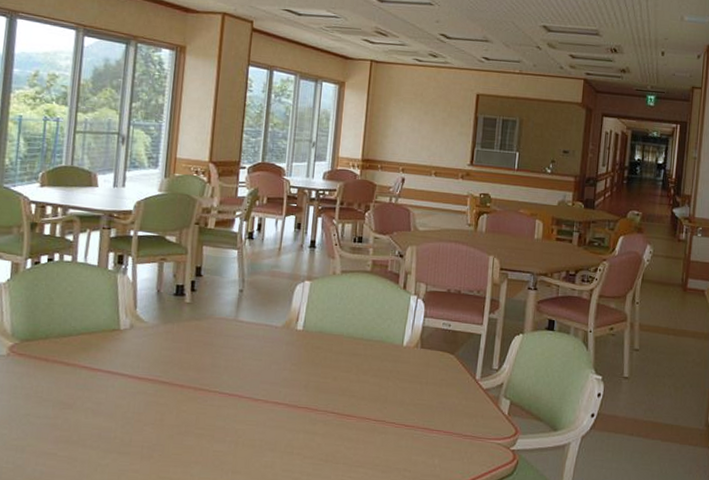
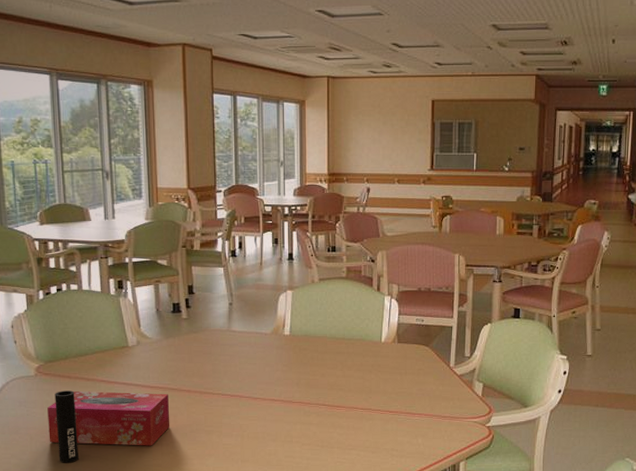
tissue box: none [11,377,158,448] -> present [47,391,170,446]
cup: none [19,375,50,462] -> present [55,391,79,463]

